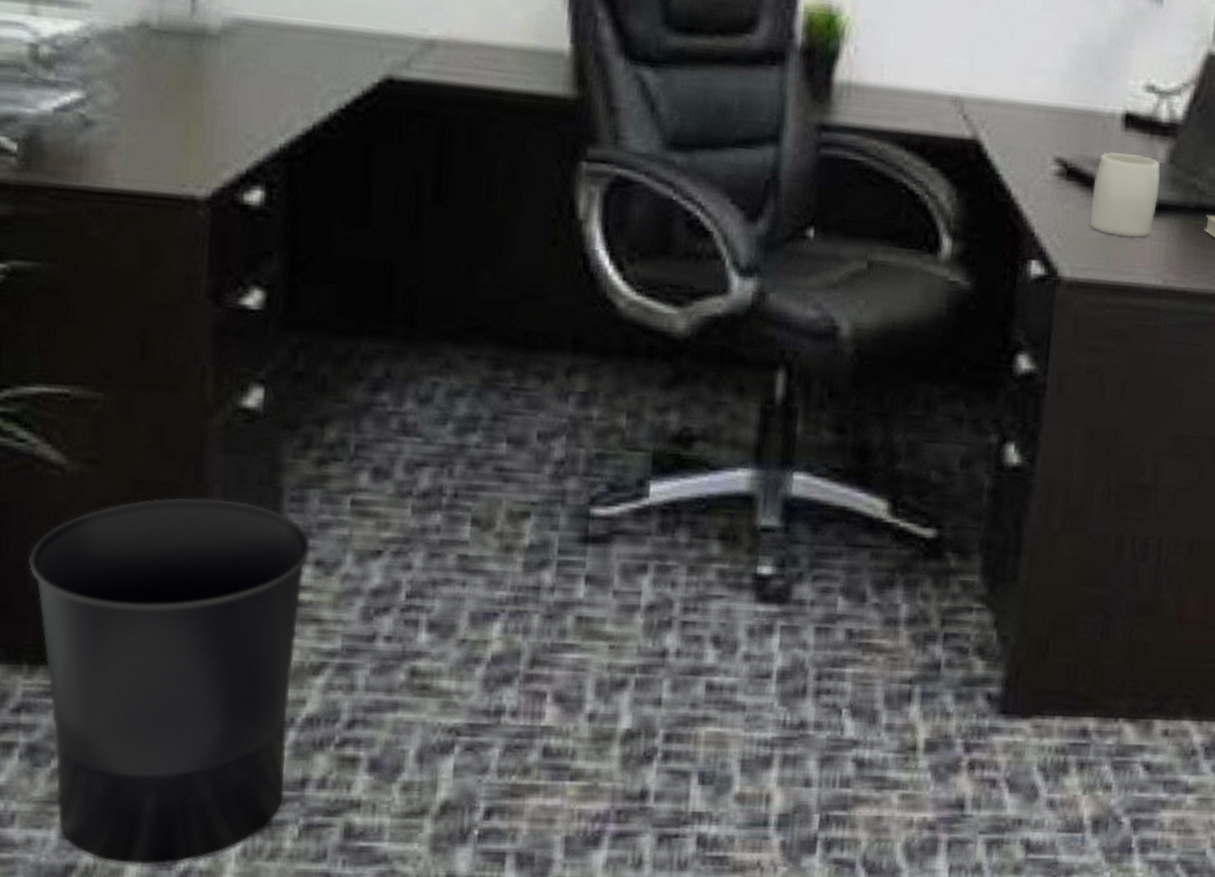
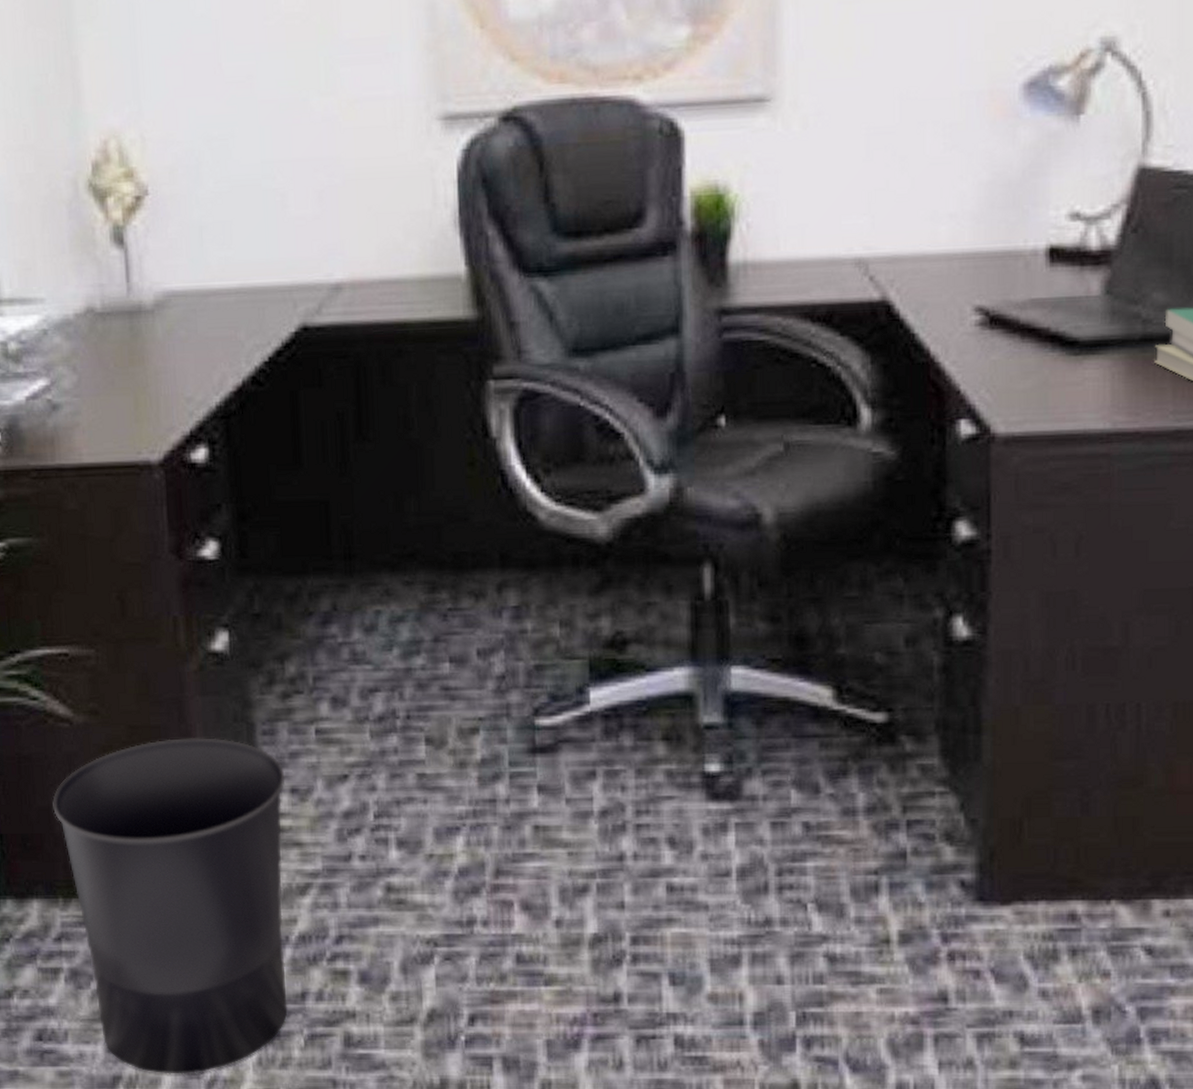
mug: present [1090,151,1161,238] -> none [1020,290,1098,382]

